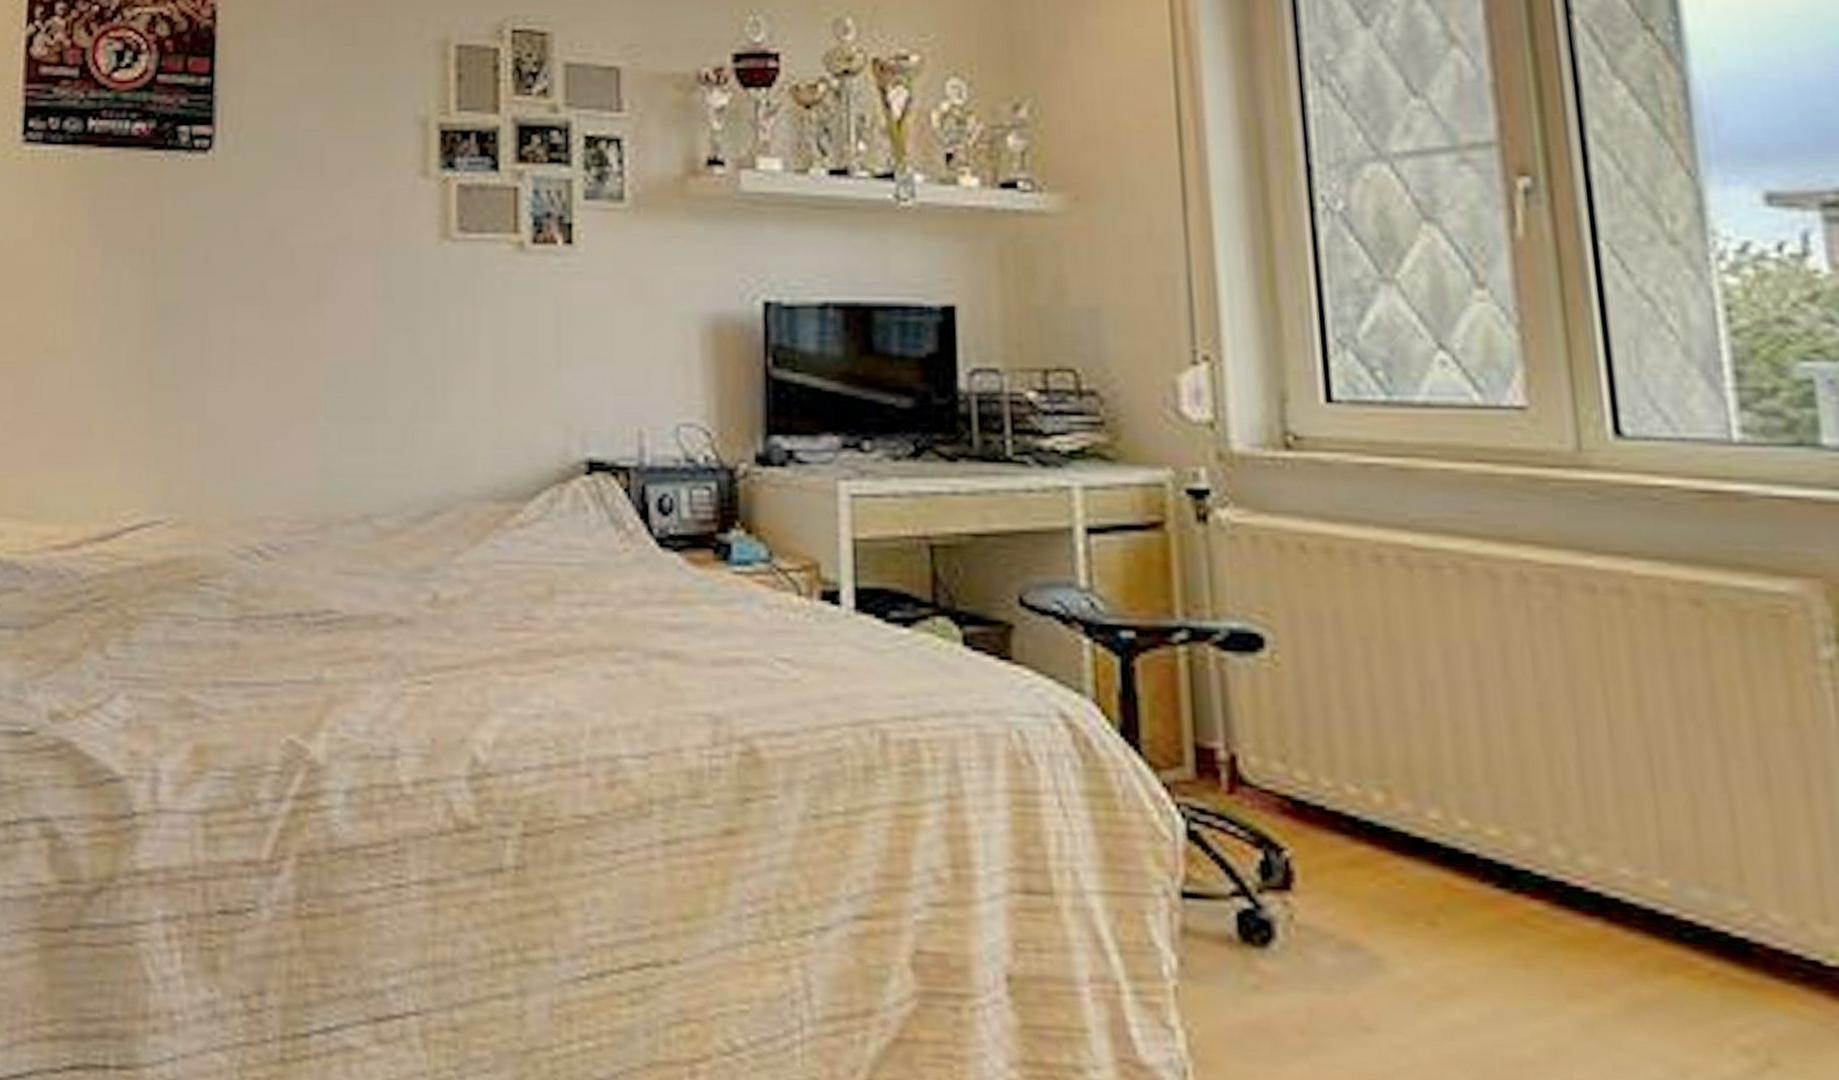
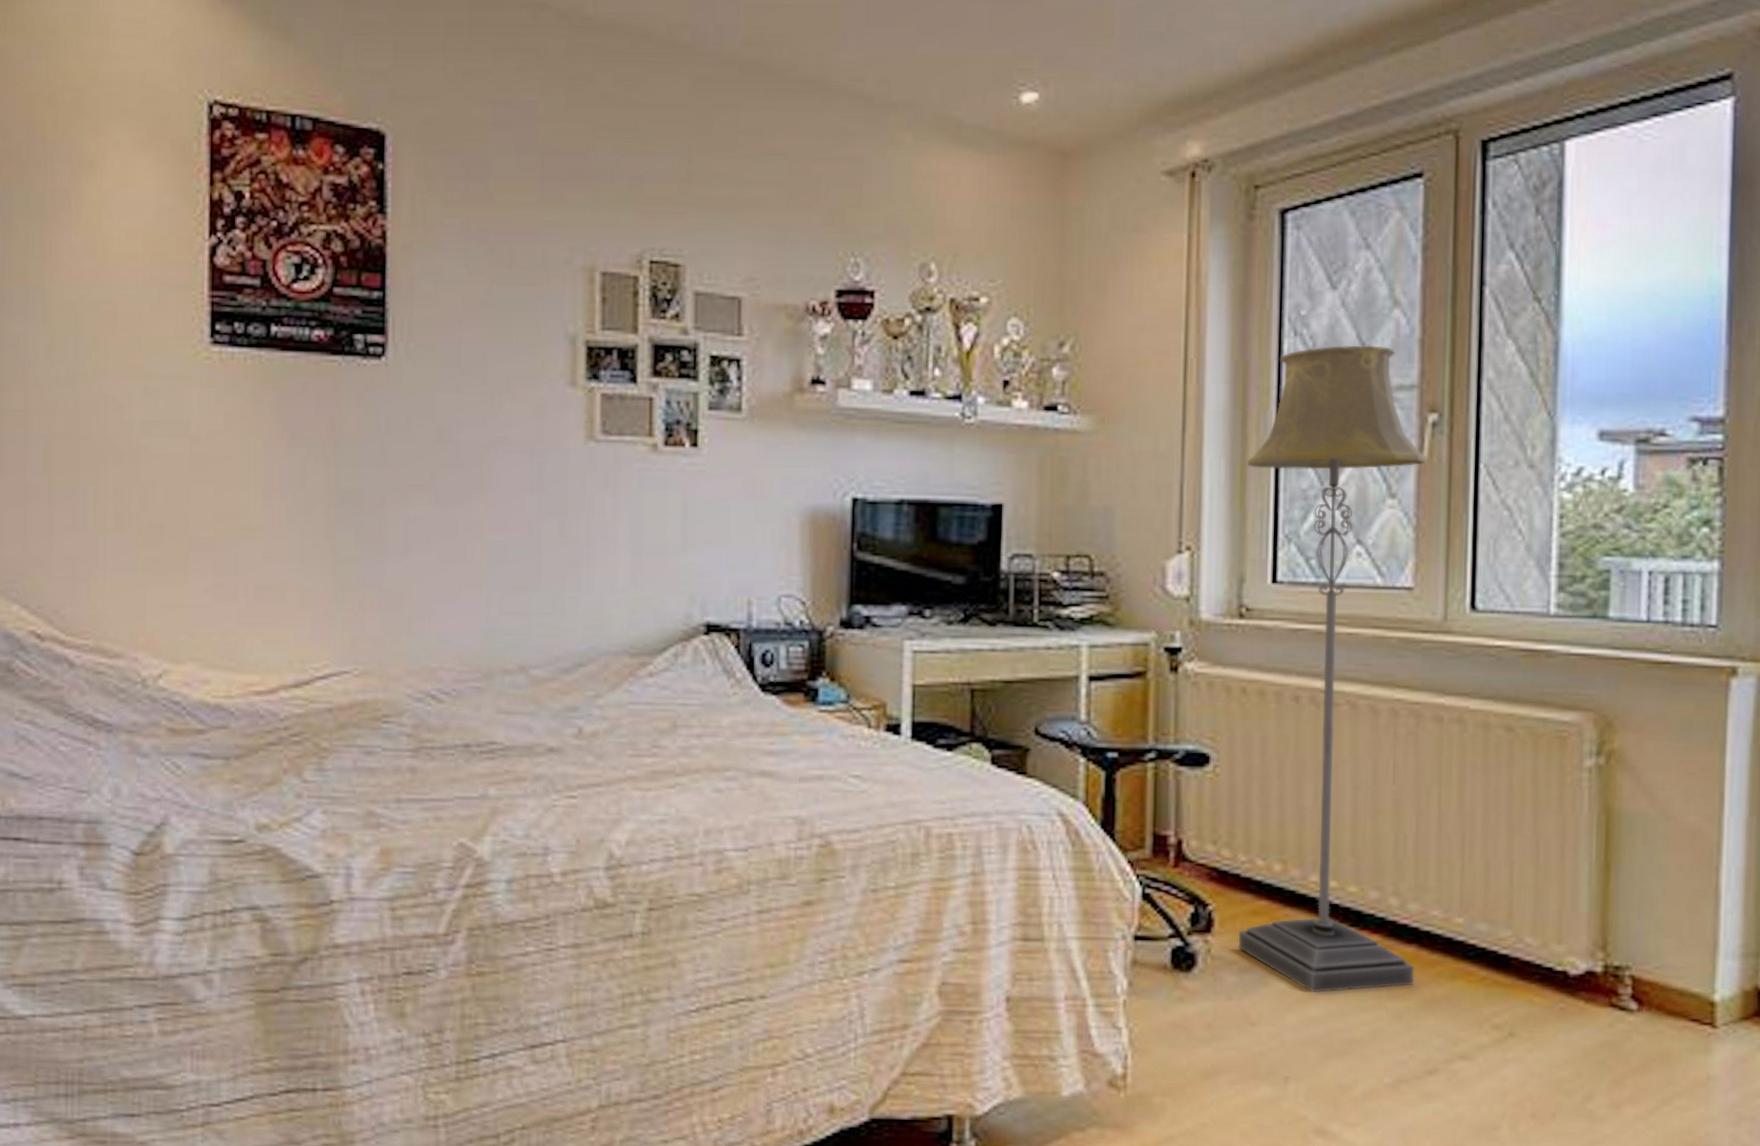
floor lamp: none [1274,94,1606,987] -> present [1238,345,1428,993]

